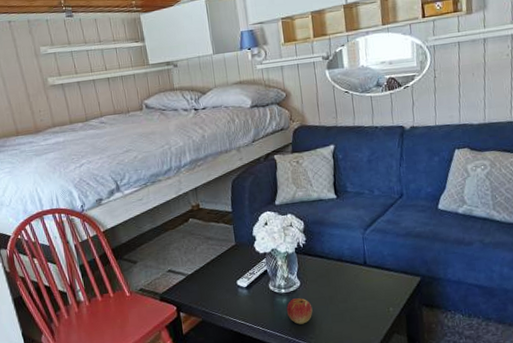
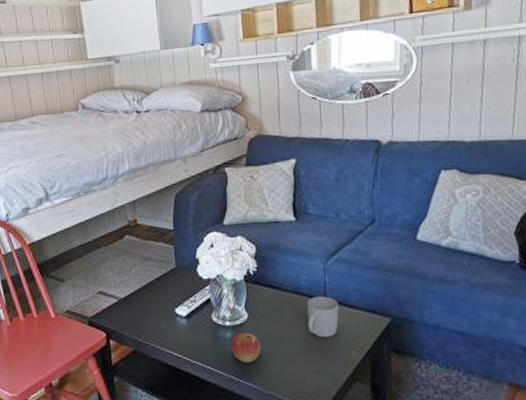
mug: none [350,262,378,298] -> present [307,296,339,338]

